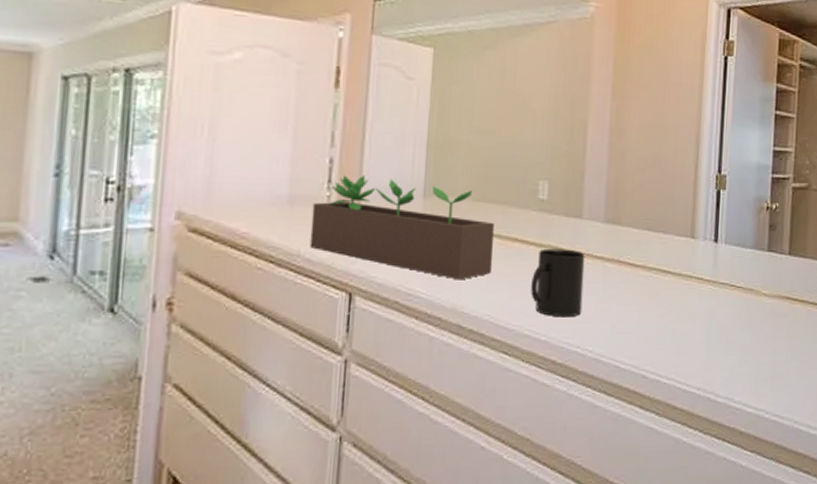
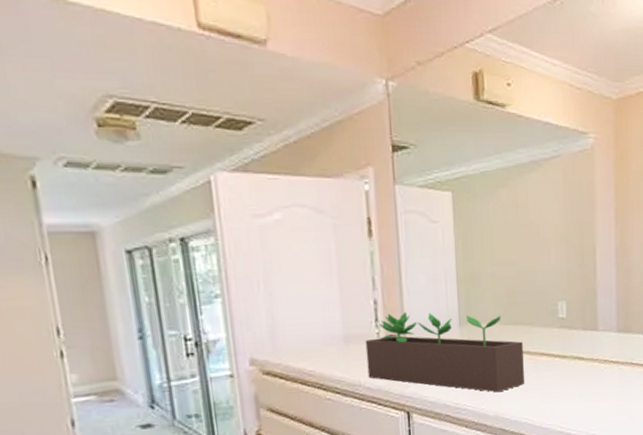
mug: present [531,248,585,318] -> none [559,357,604,414]

